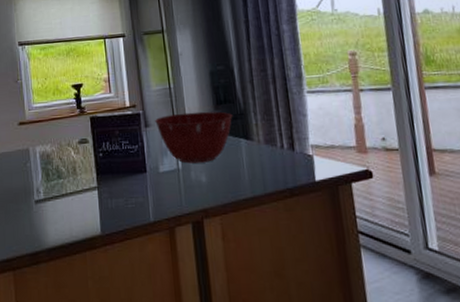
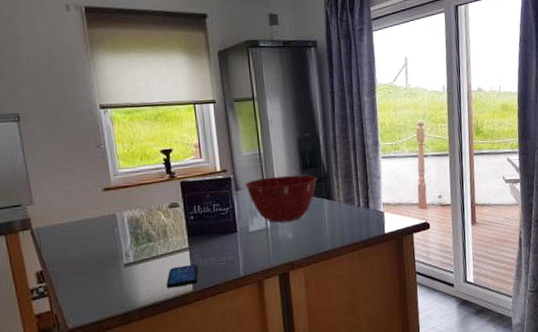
smartphone: none [74,205,107,230] -> present [166,264,199,289]

